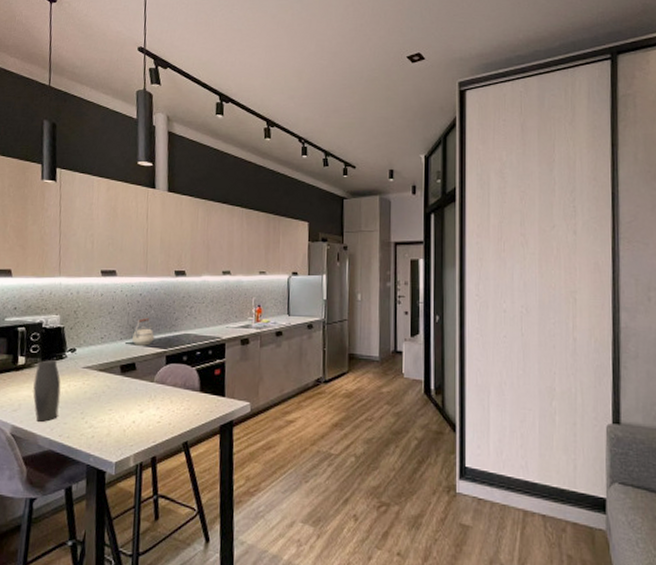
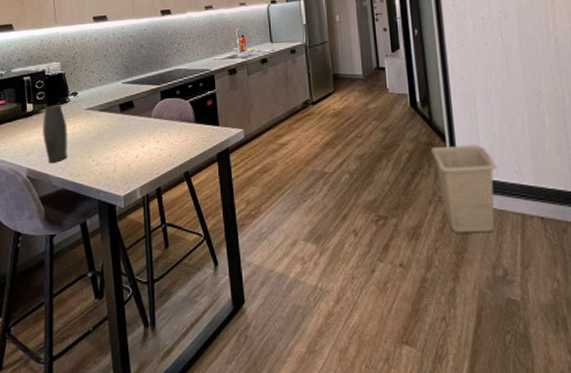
kettle: present [132,317,155,347] -> none [128,56,149,86]
laundry basket: none [439,436,504,527] -> present [430,145,497,233]

